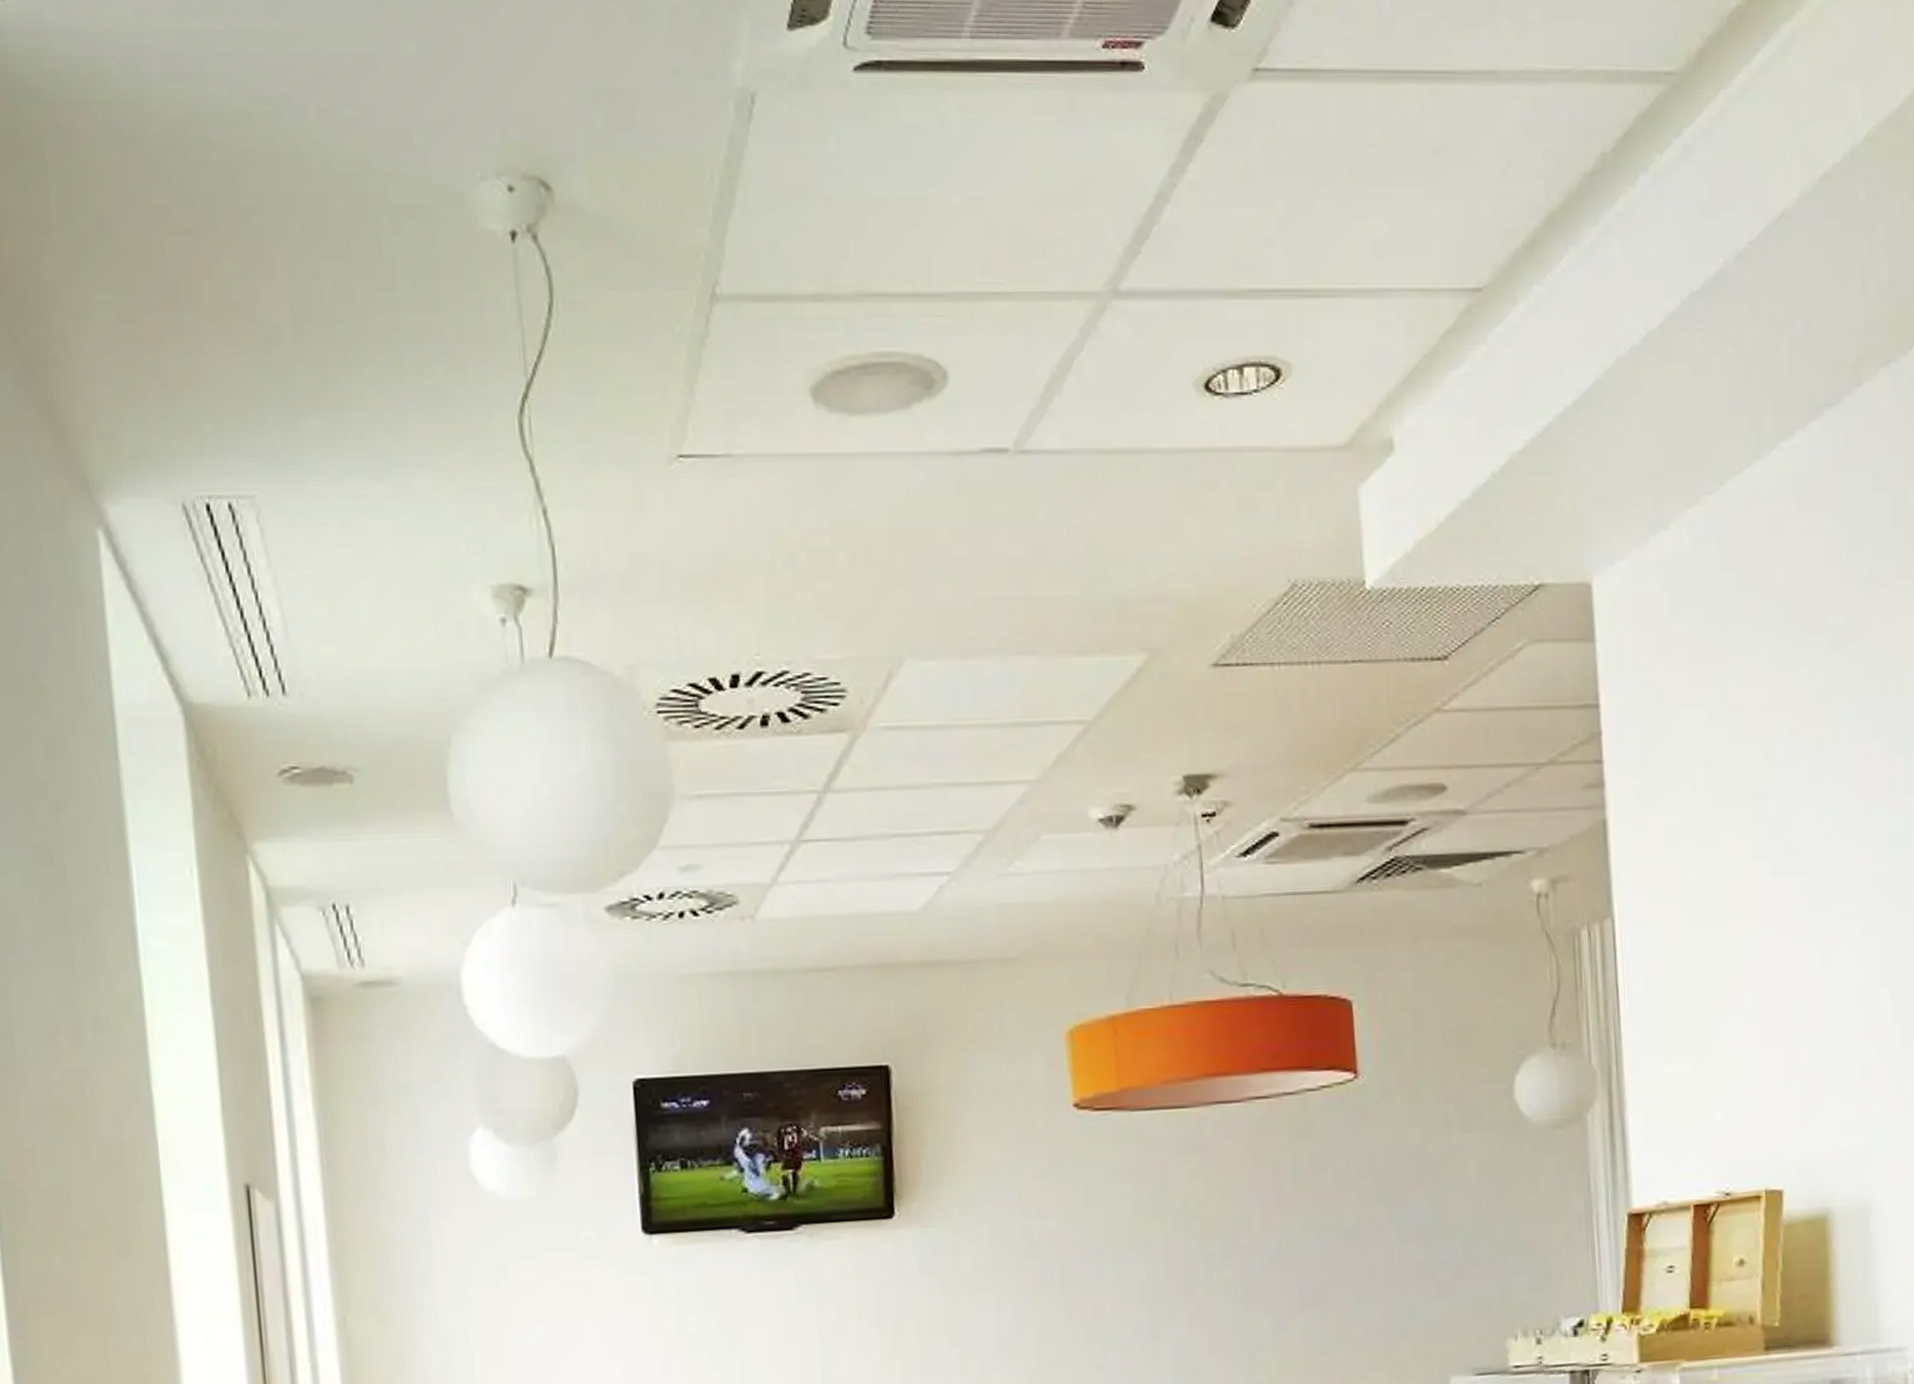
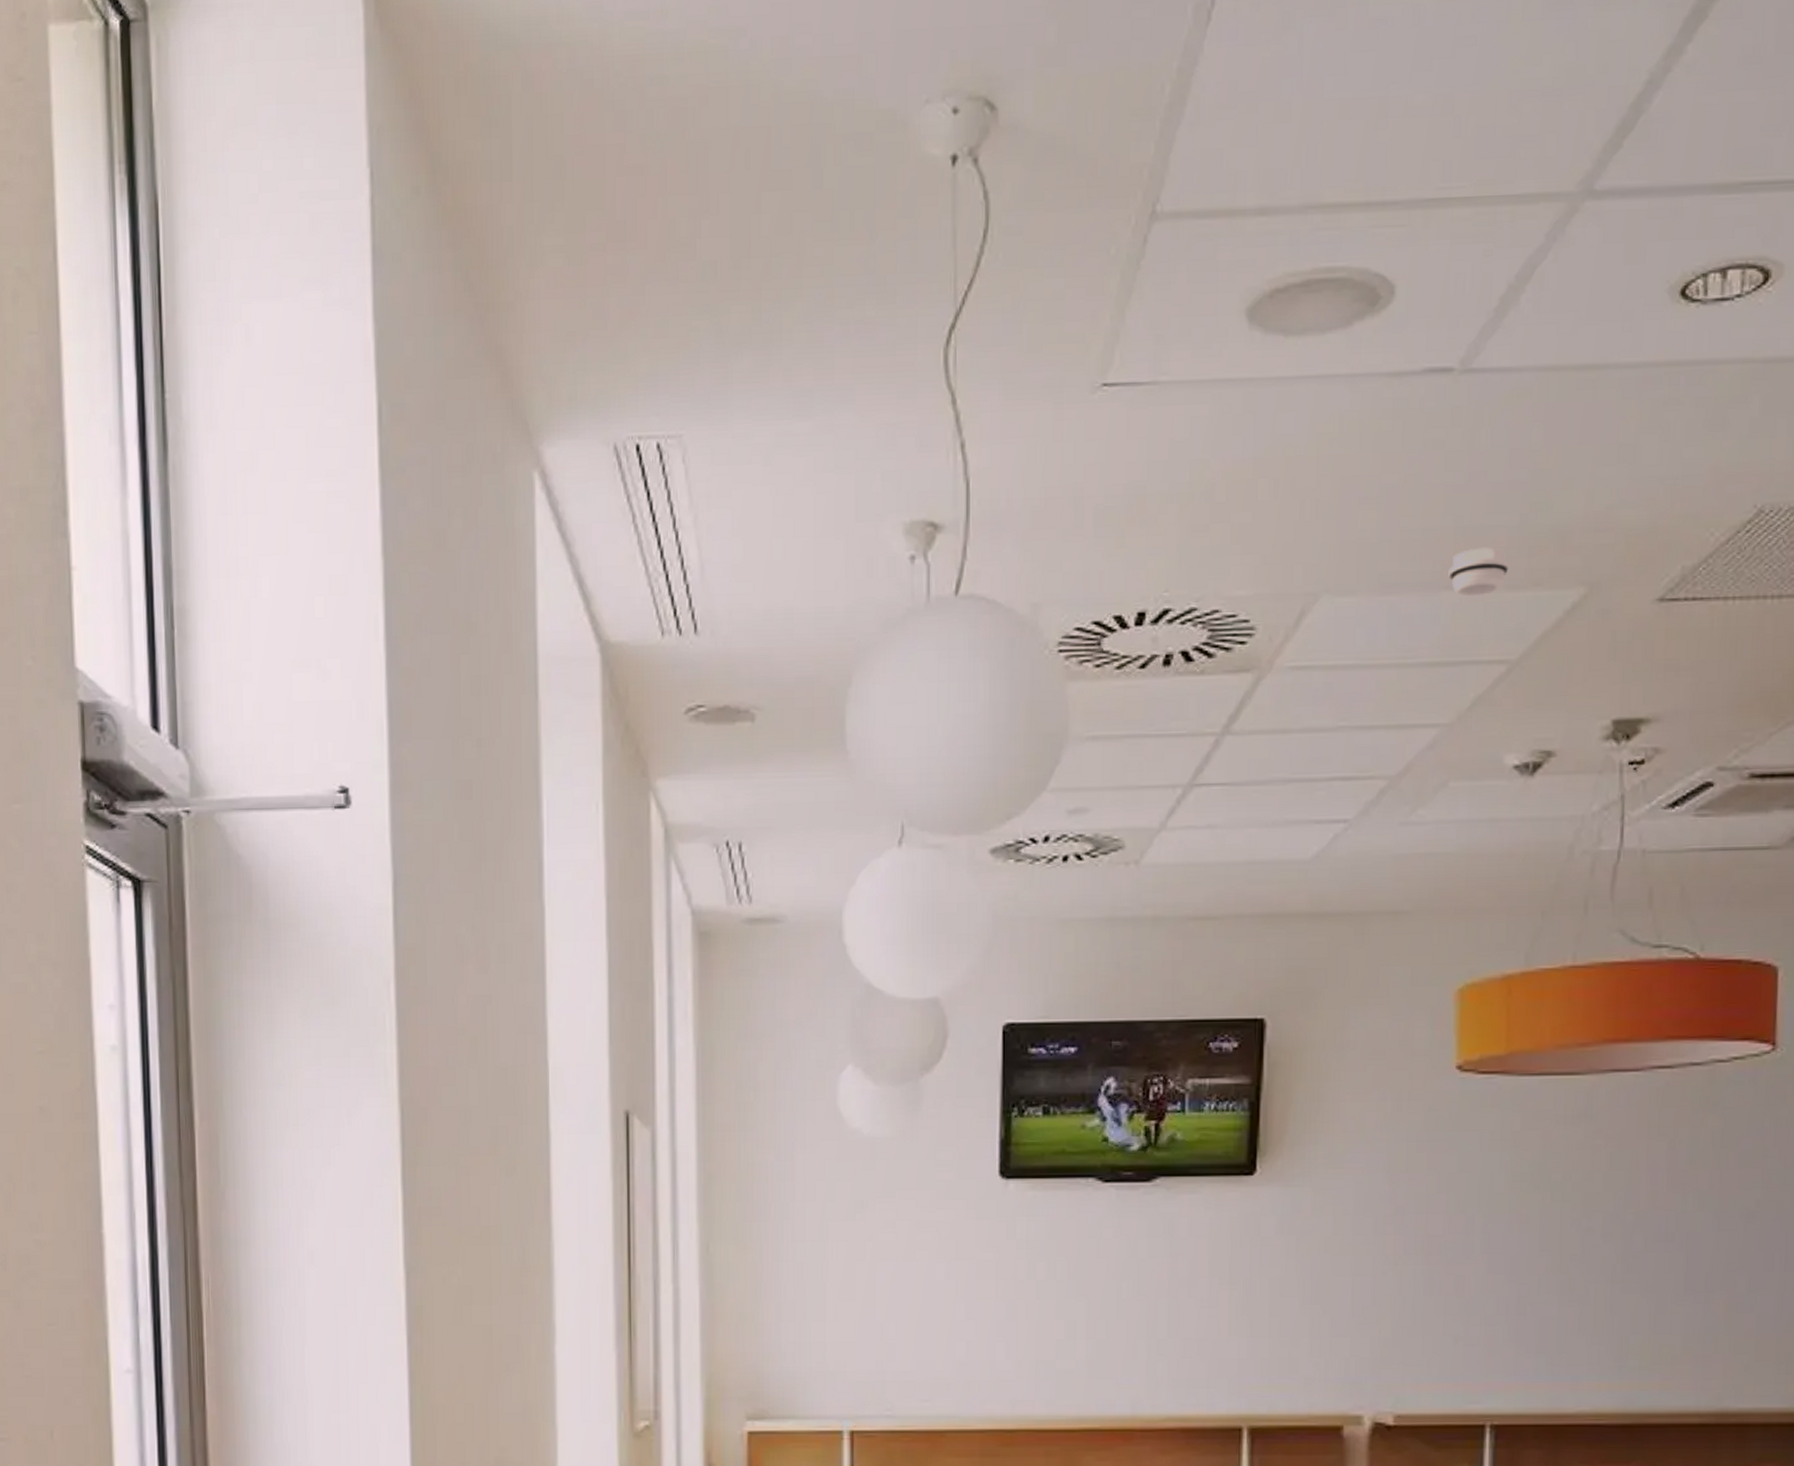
smoke detector: none [1022,615,1077,661] -> present [1448,547,1509,597]

